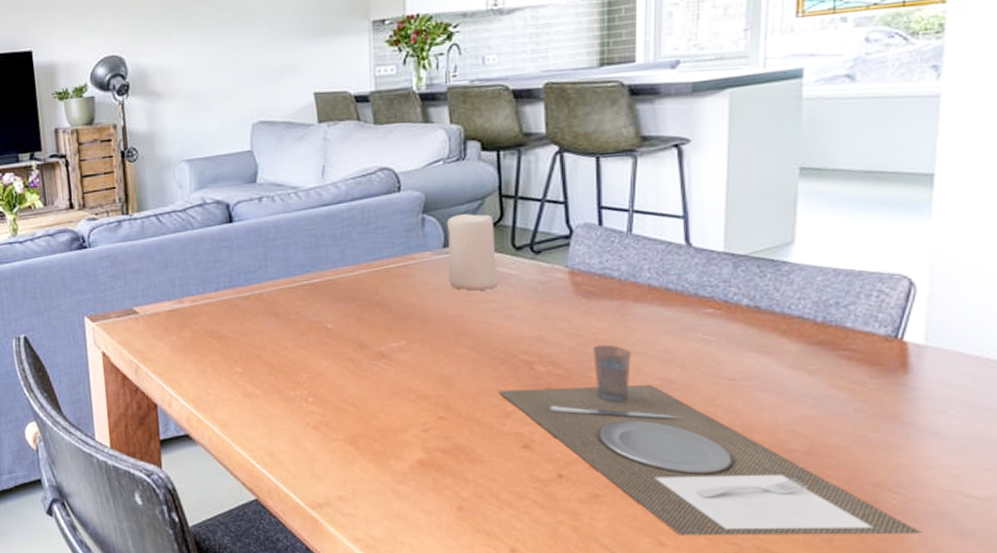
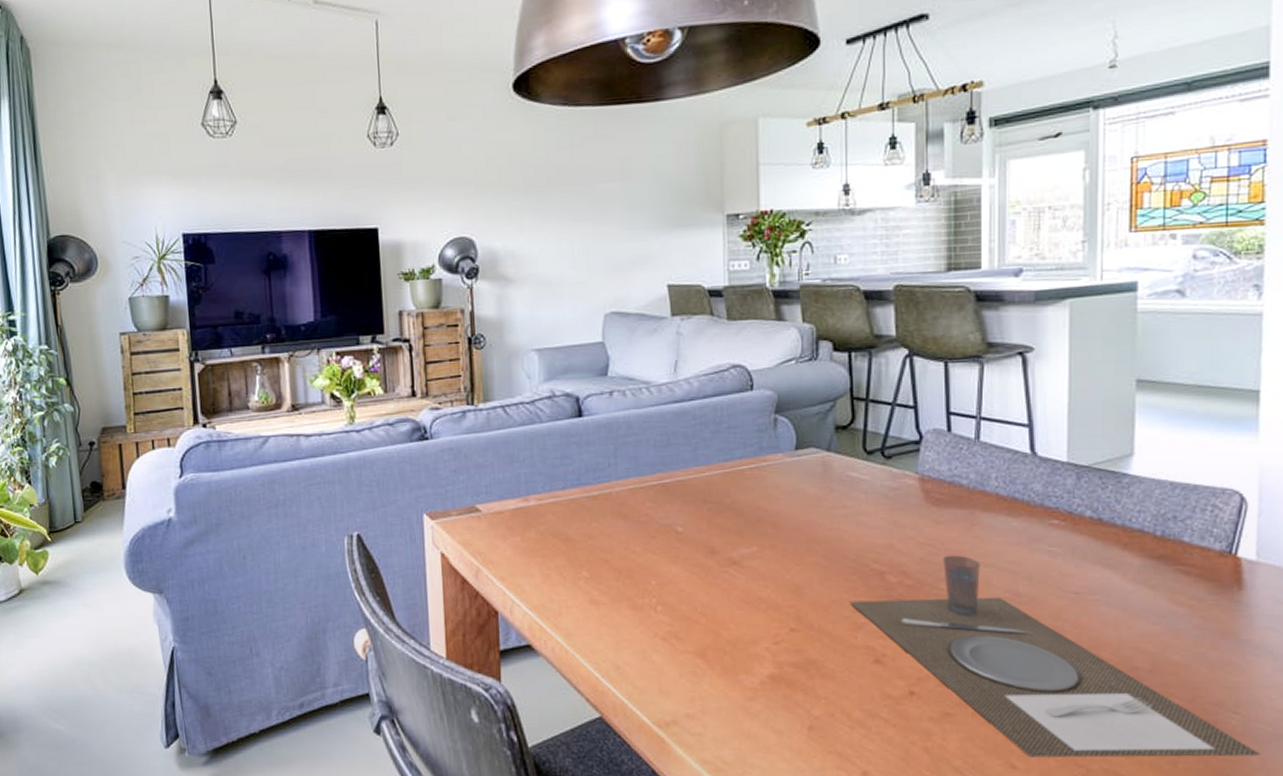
candle: present [446,214,499,291] -> none [798,416,850,496]

